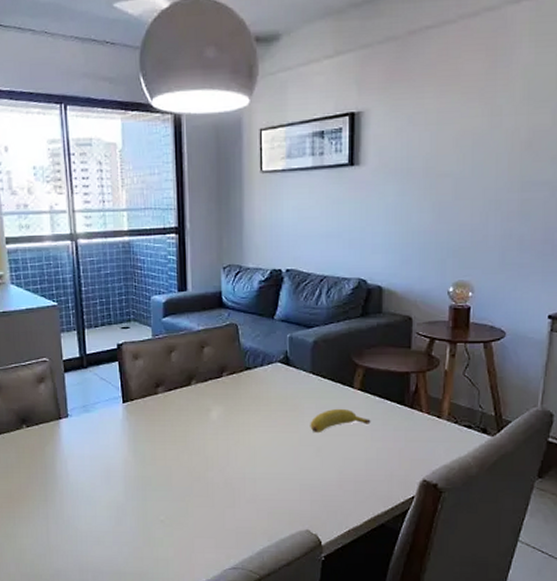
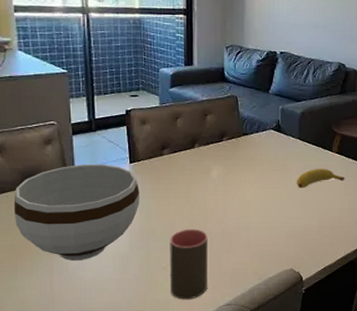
bowl: none [10,403,134,509] -> present [13,164,139,261]
cup: none [167,478,210,560] -> present [170,229,208,300]

